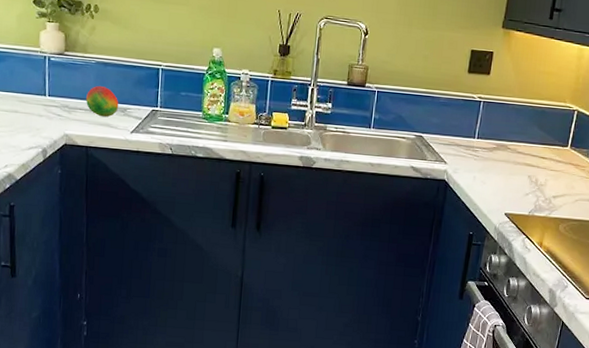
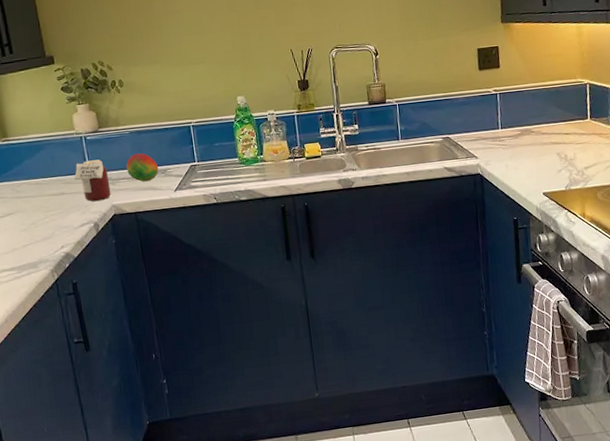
jar: none [31,82,66,127] -> present [74,159,111,202]

